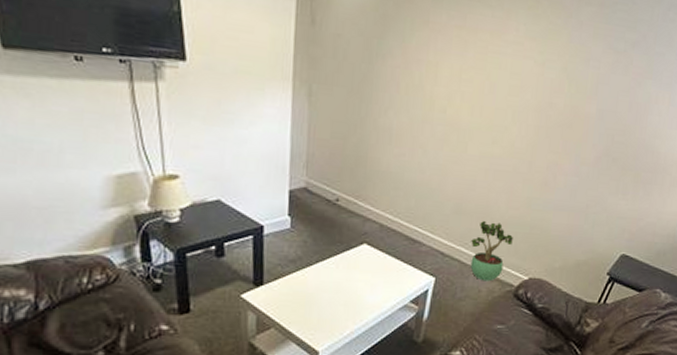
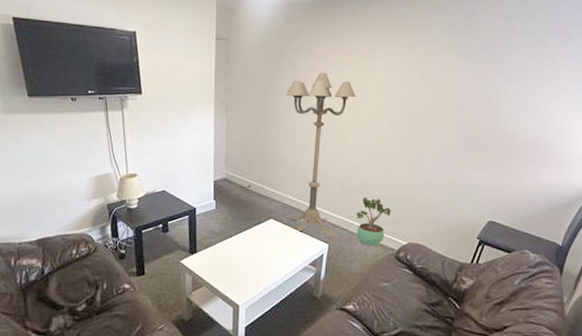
floor lamp: none [388,53,482,269] -> present [286,72,356,237]

